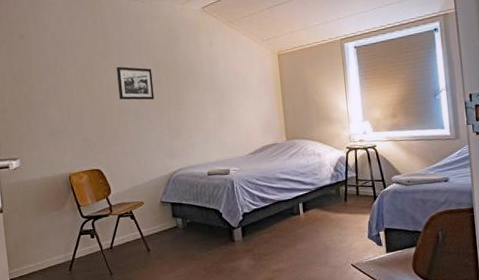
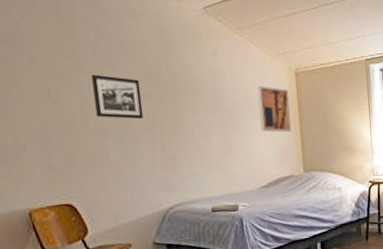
wall art: none [245,67,276,107] -> present [257,85,292,132]

